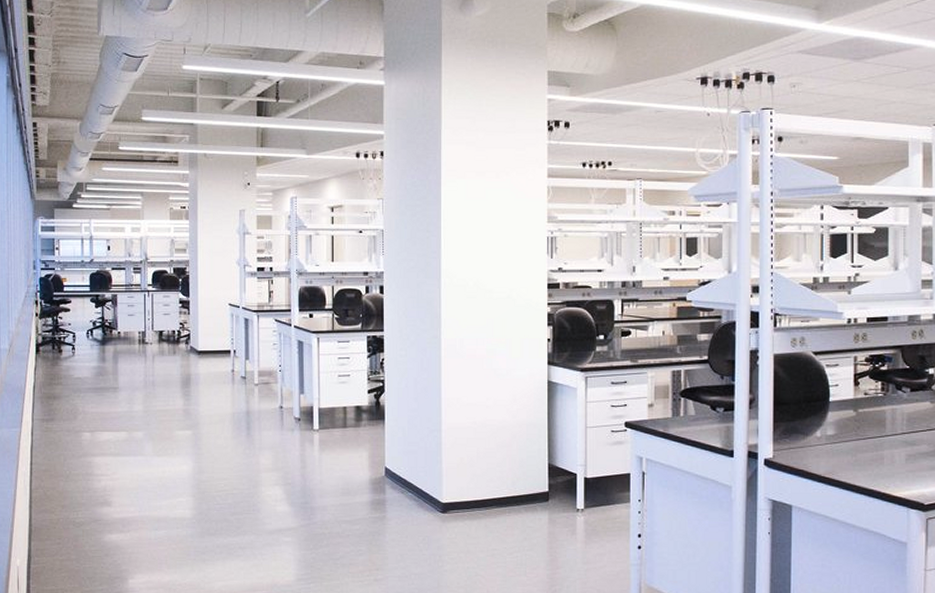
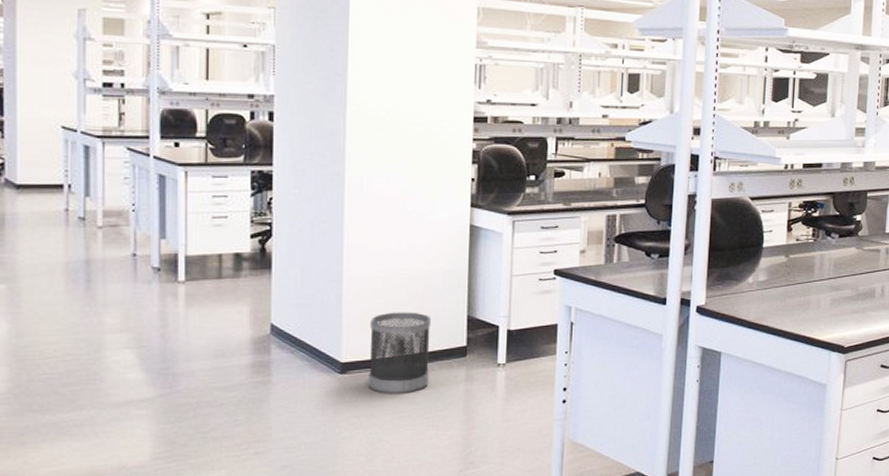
wastebasket: none [465,459,518,533] -> present [369,312,432,394]

